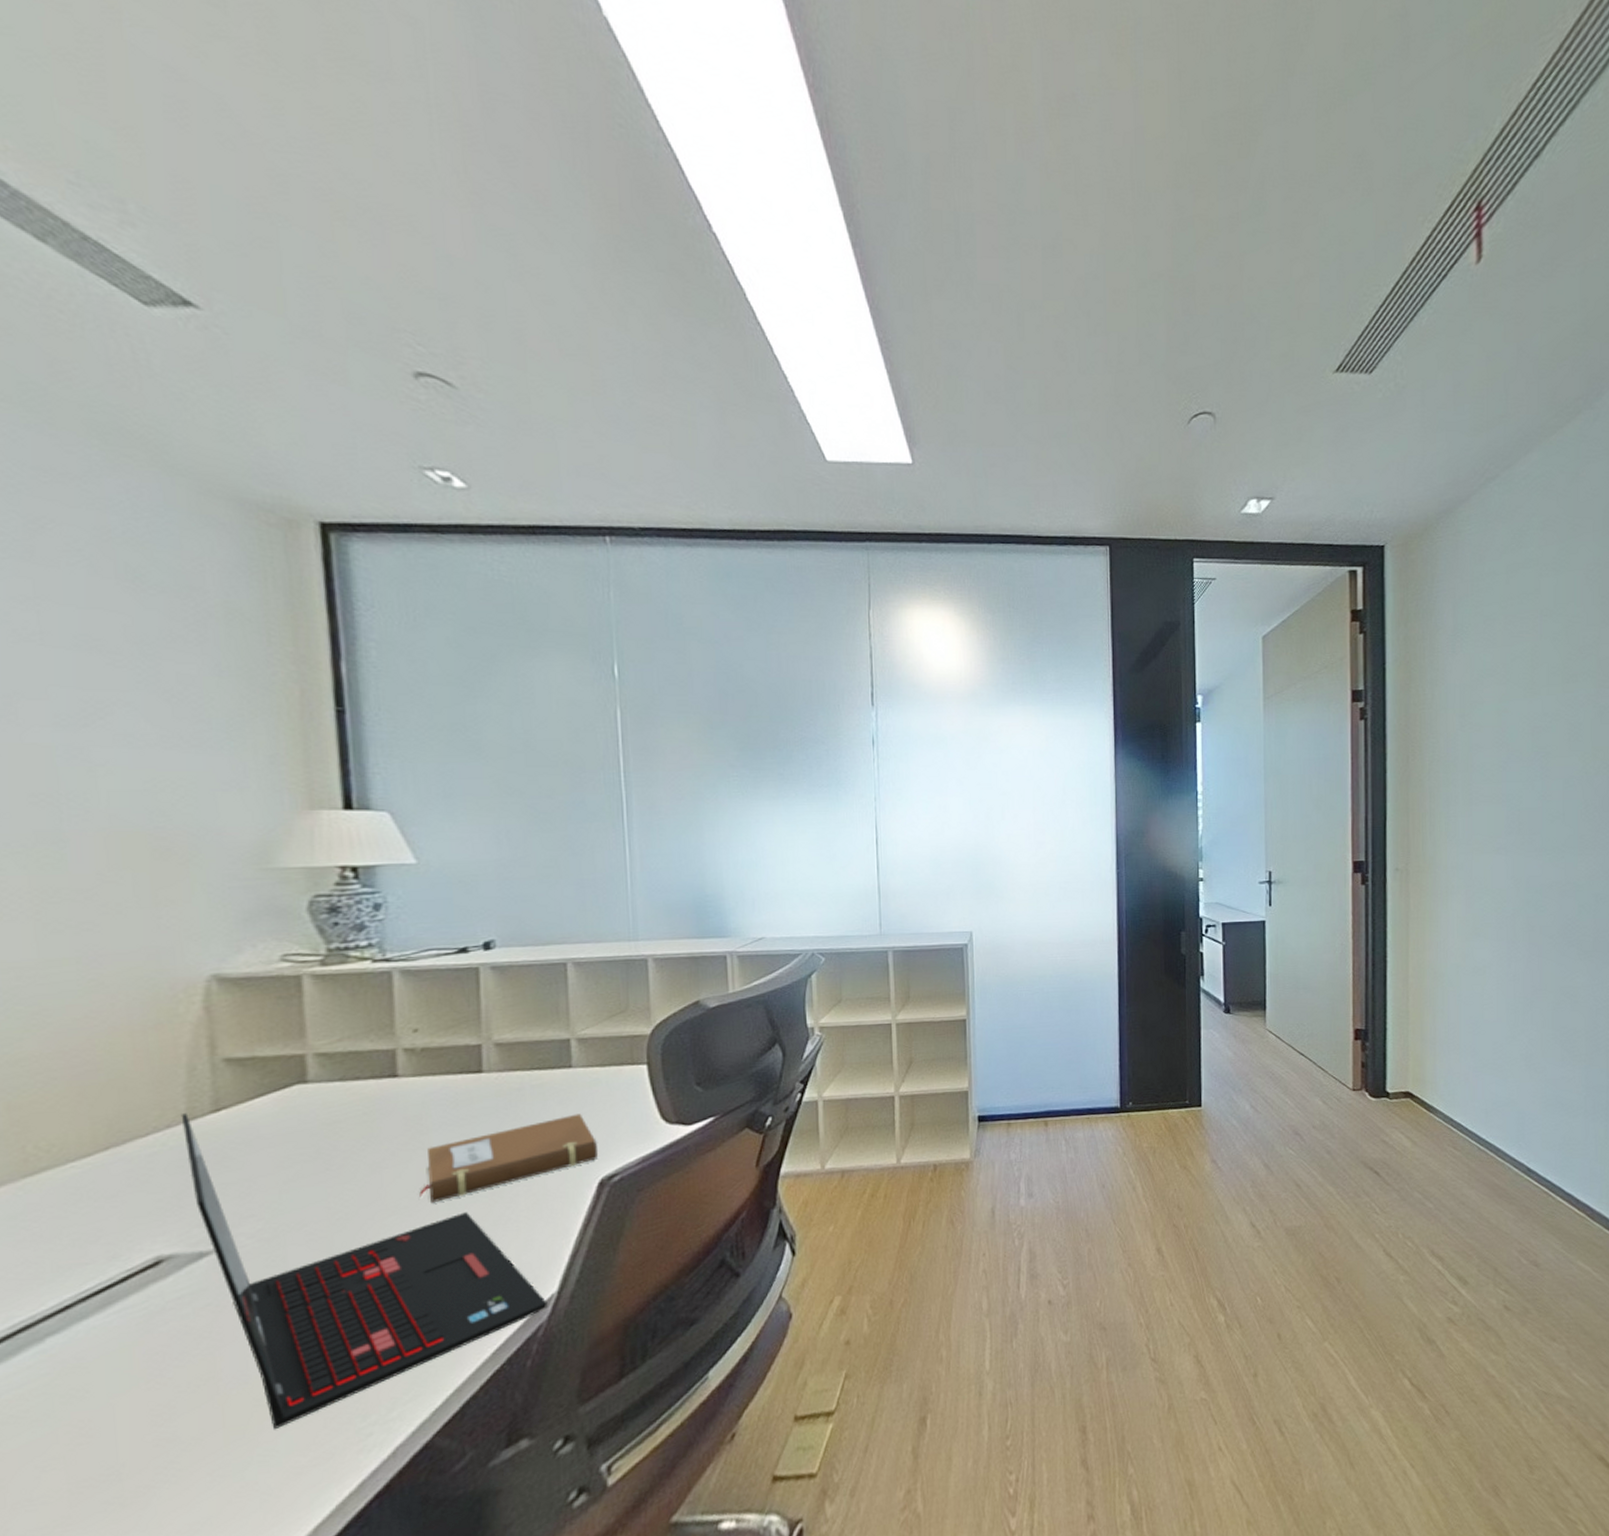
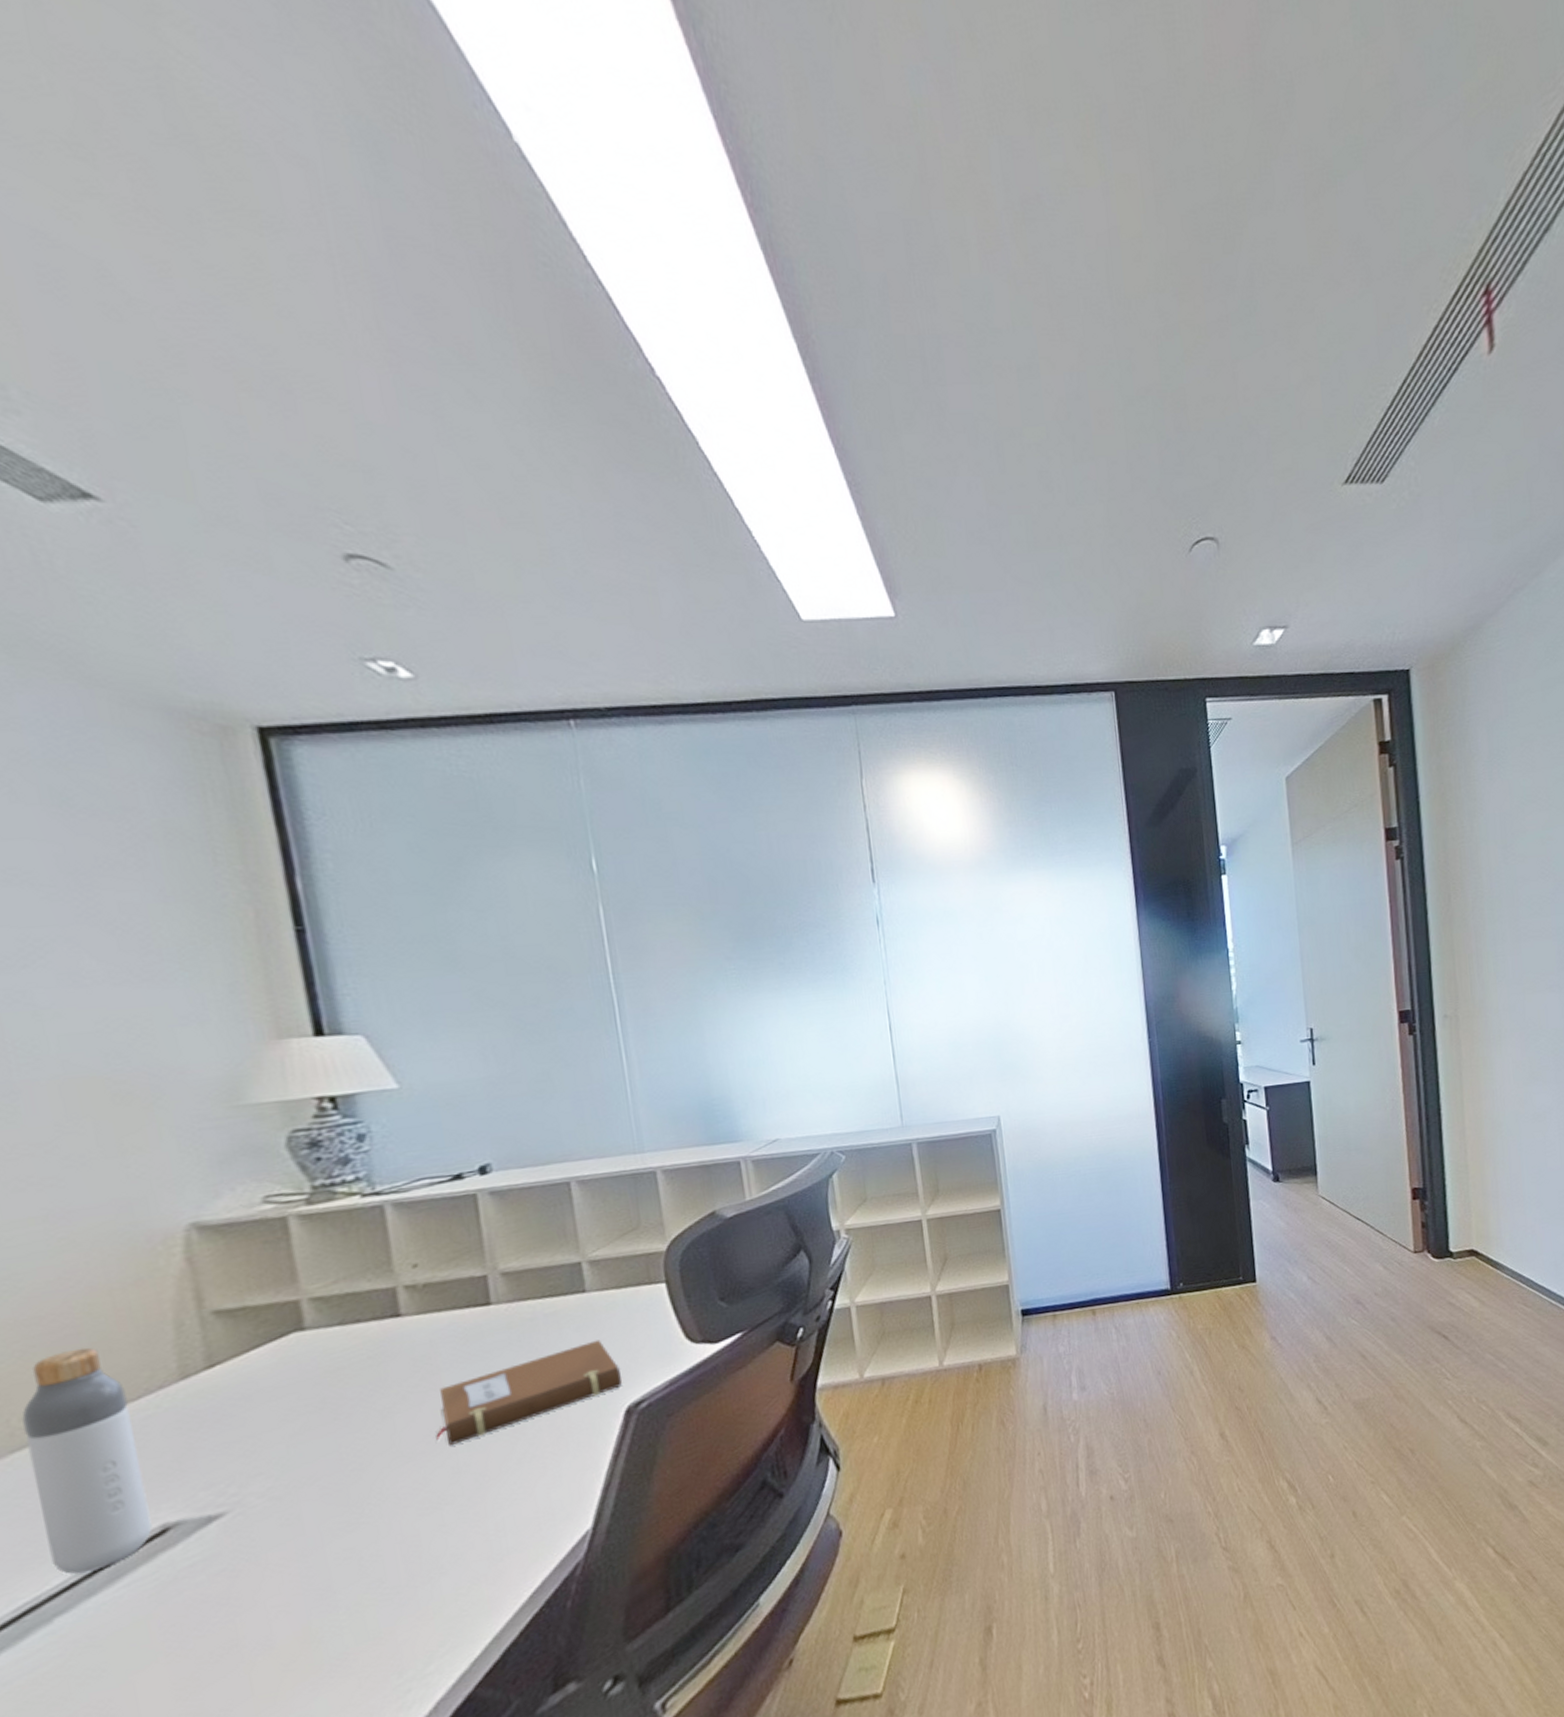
bottle: none [37,1083,147,1298] -> present [22,1347,152,1575]
laptop: present [180,1112,548,1430] -> none [172,1371,584,1695]

